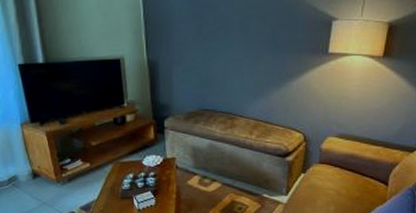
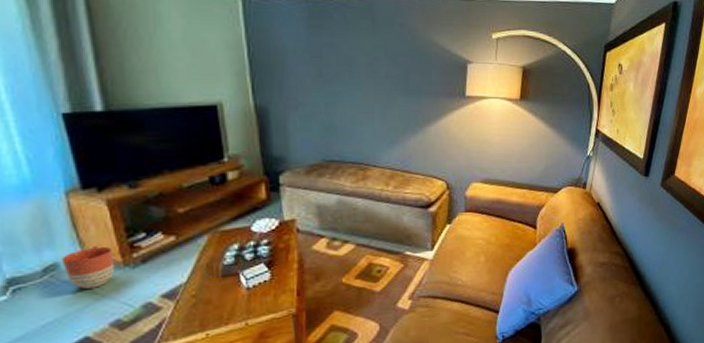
planter: none [19,166,51,197] -> present [61,246,115,289]

